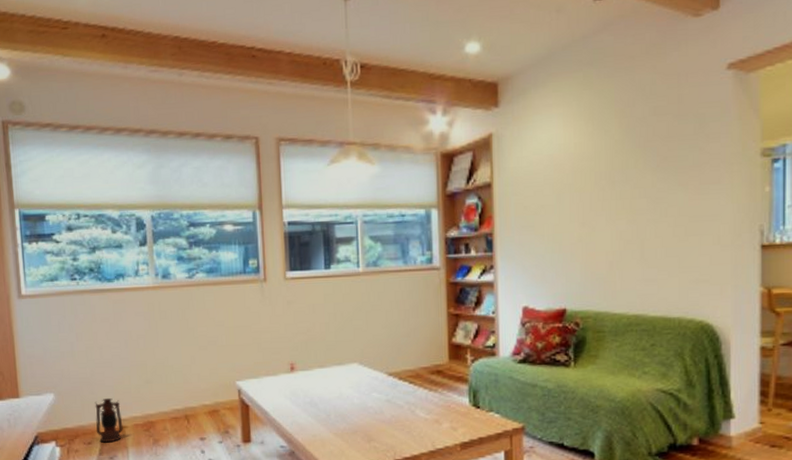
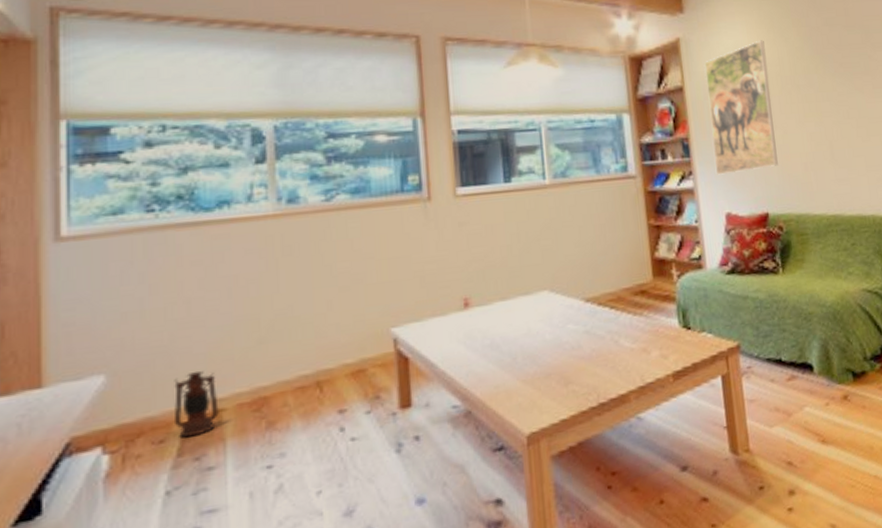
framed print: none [514,133,582,270] -> present [703,40,778,175]

